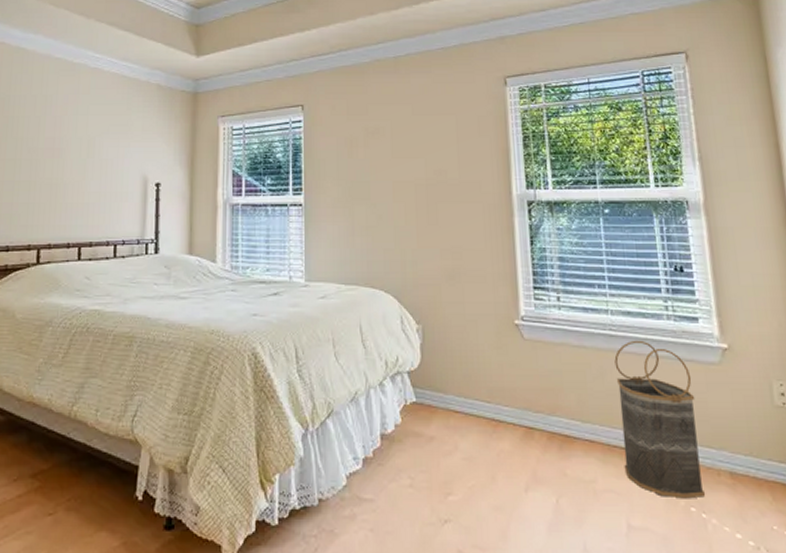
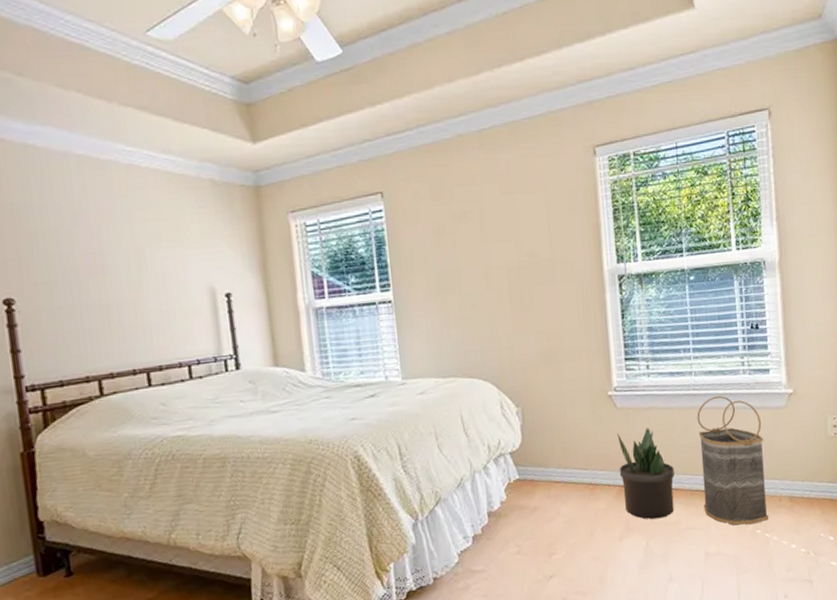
planter: none [524,365,589,473] -> present [617,427,674,520]

